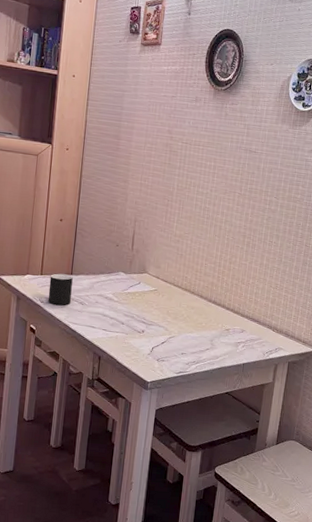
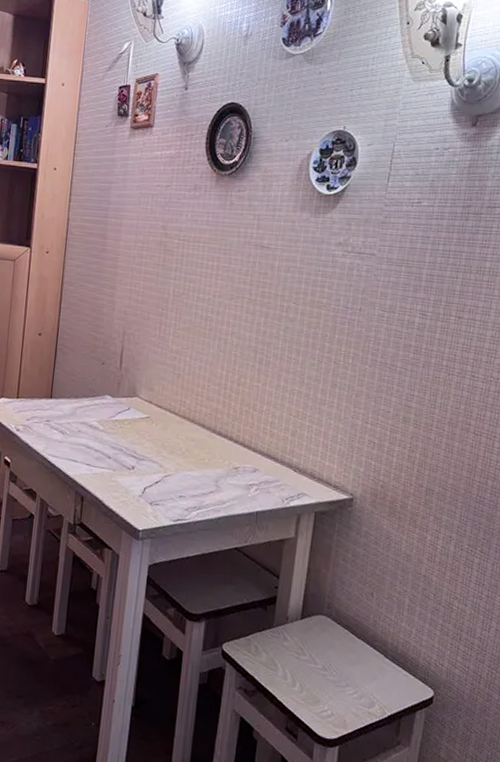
cup: present [47,273,73,305] -> none [24,396,53,434]

